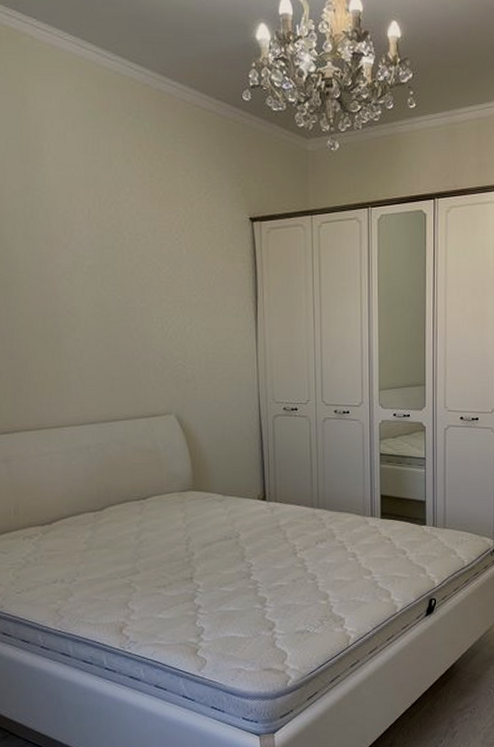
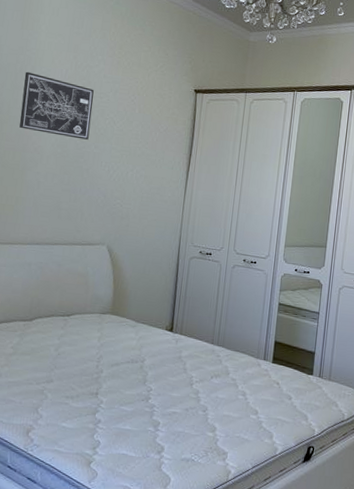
wall art: none [37,216,131,293] -> present [19,71,94,140]

